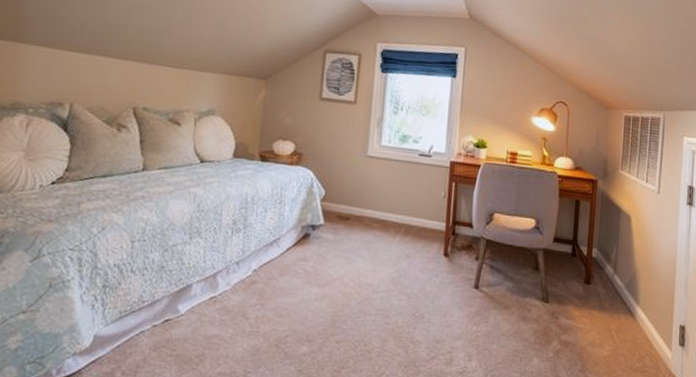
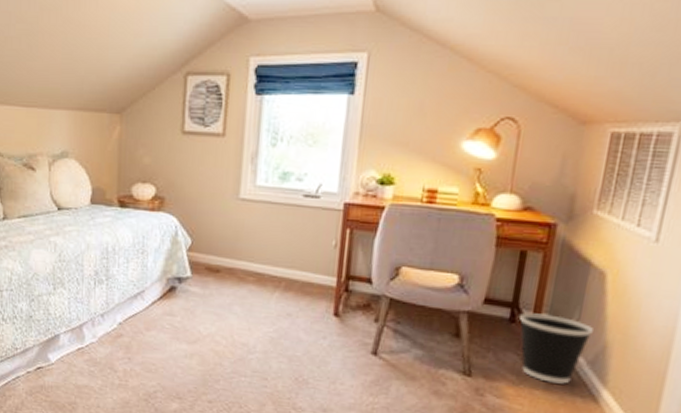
wastebasket: none [579,248,627,304] -> present [520,312,593,384]

